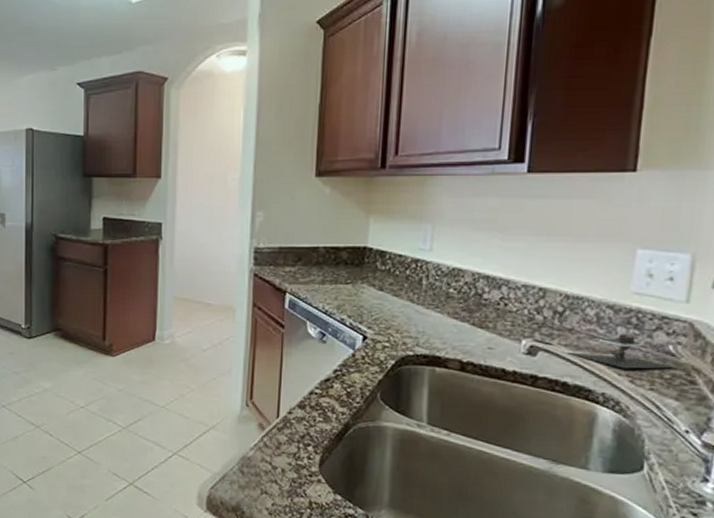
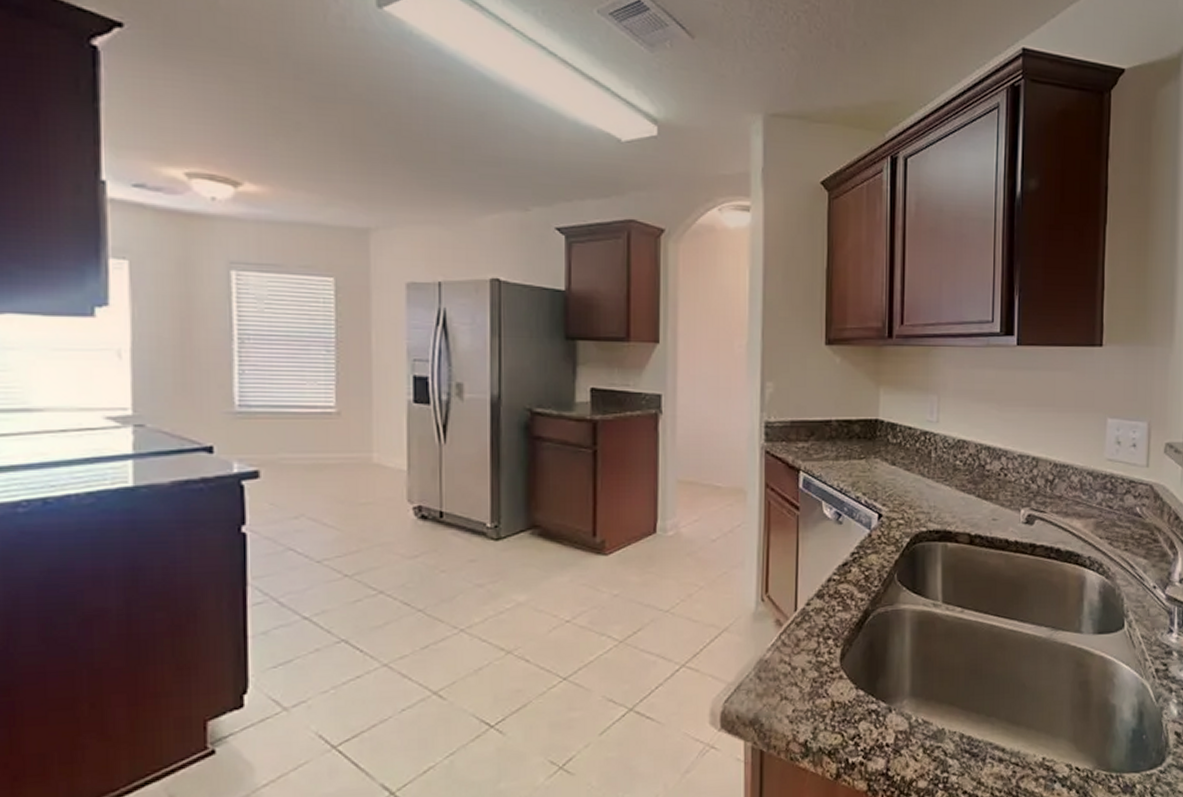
architectural model: present [567,334,675,369] -> none [1059,499,1142,532]

